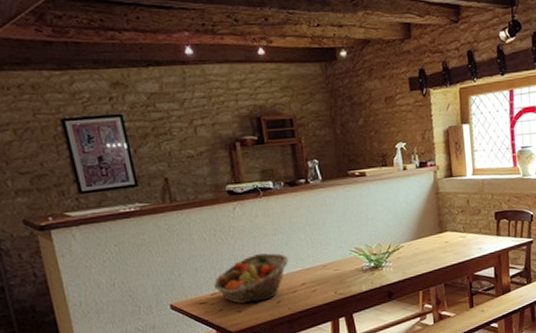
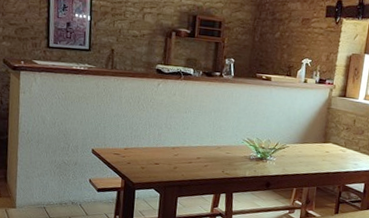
fruit basket: present [214,253,288,304] -> none [128,125,191,164]

